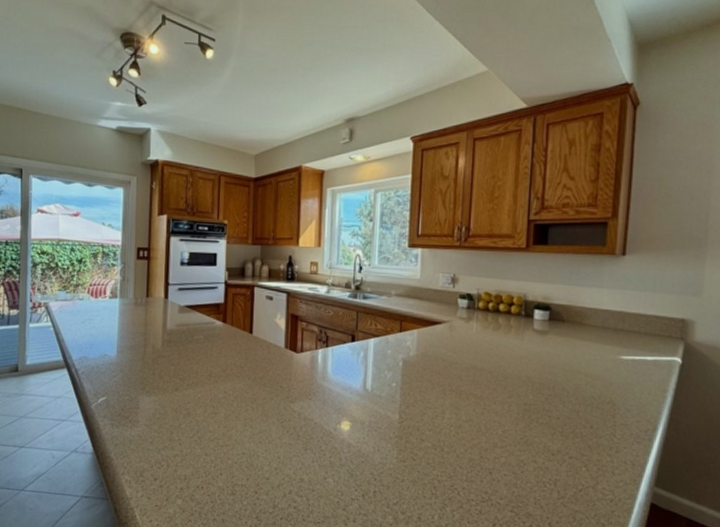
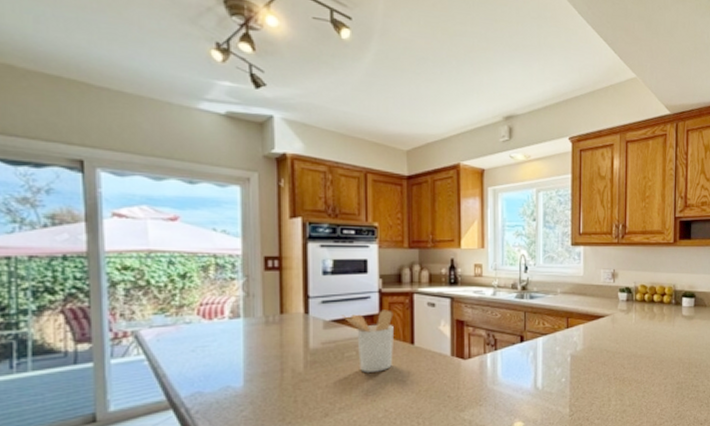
utensil holder: none [193,299,236,356] -> present [341,310,393,372]

